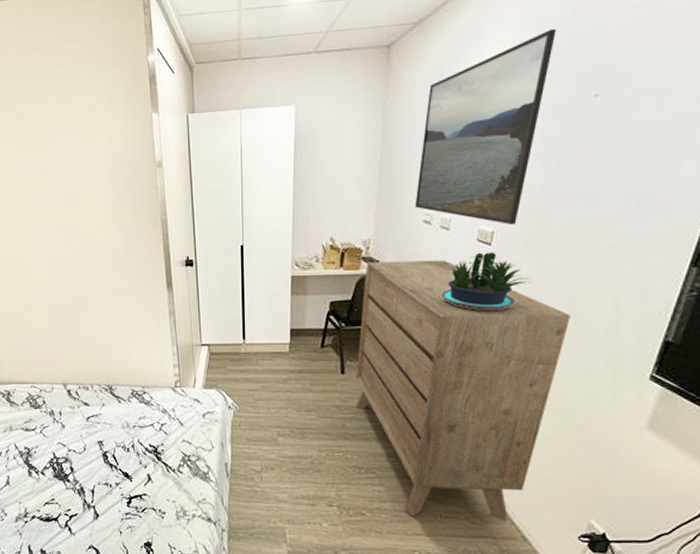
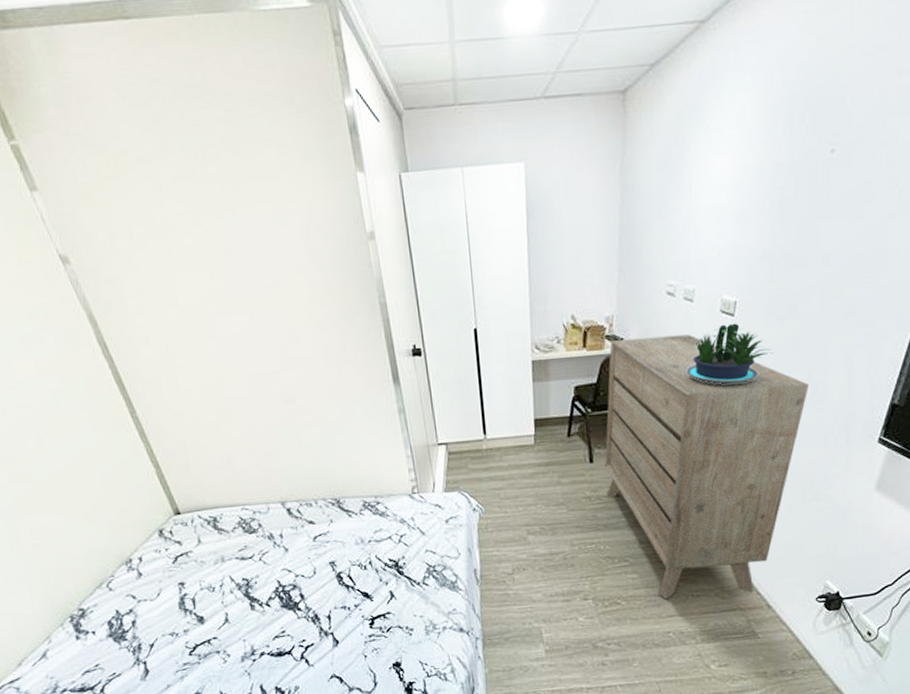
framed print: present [415,28,556,225] -> none [657,75,794,294]

